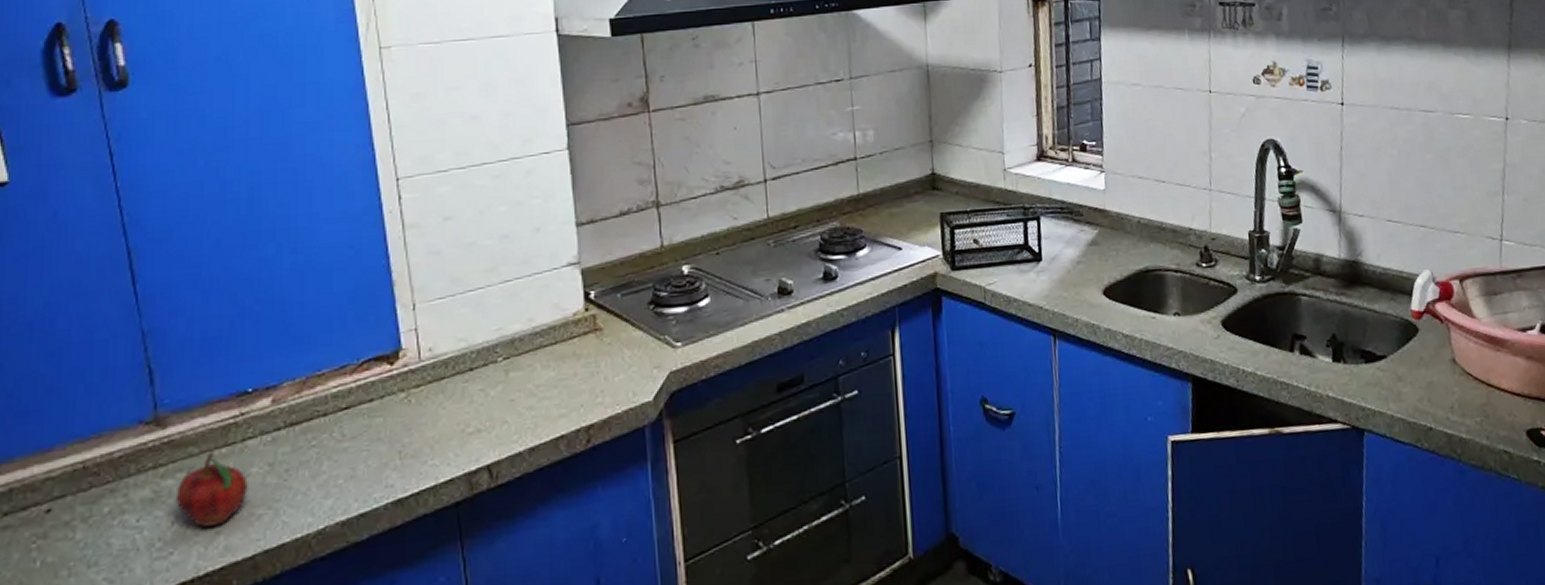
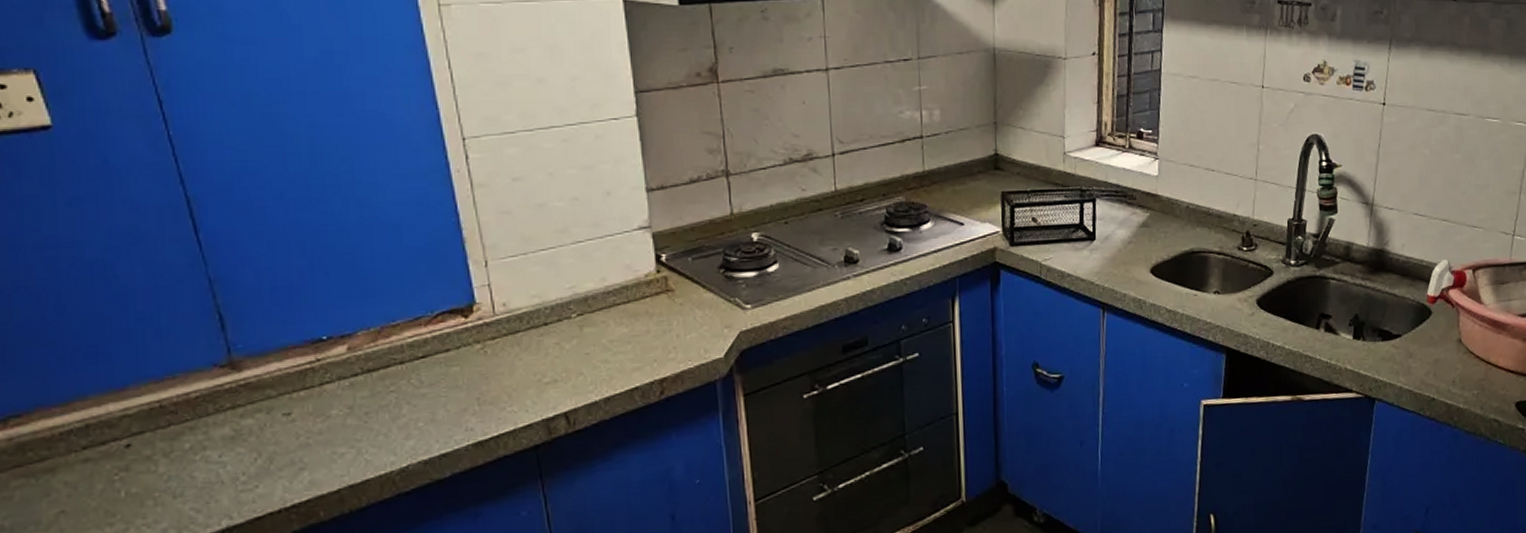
fruit: present [177,452,248,527] -> none [258,394,329,464]

